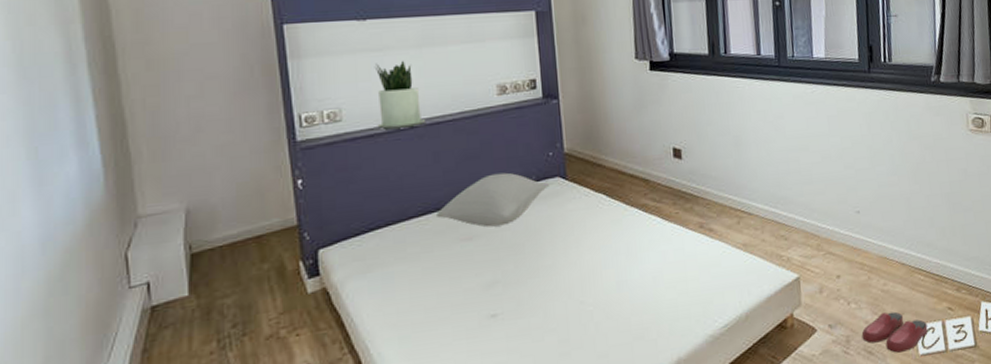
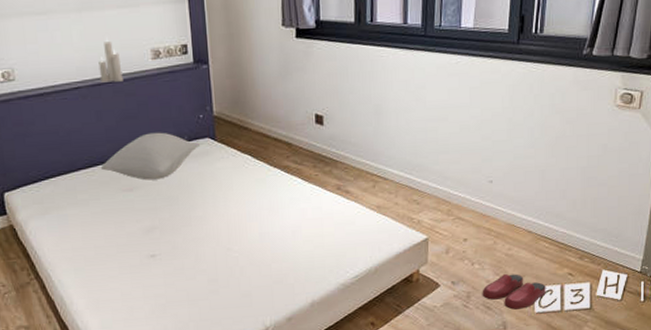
planter: present [374,60,426,130] -> none [39,23,89,90]
candle: none [438,73,465,121] -> present [98,37,123,83]

